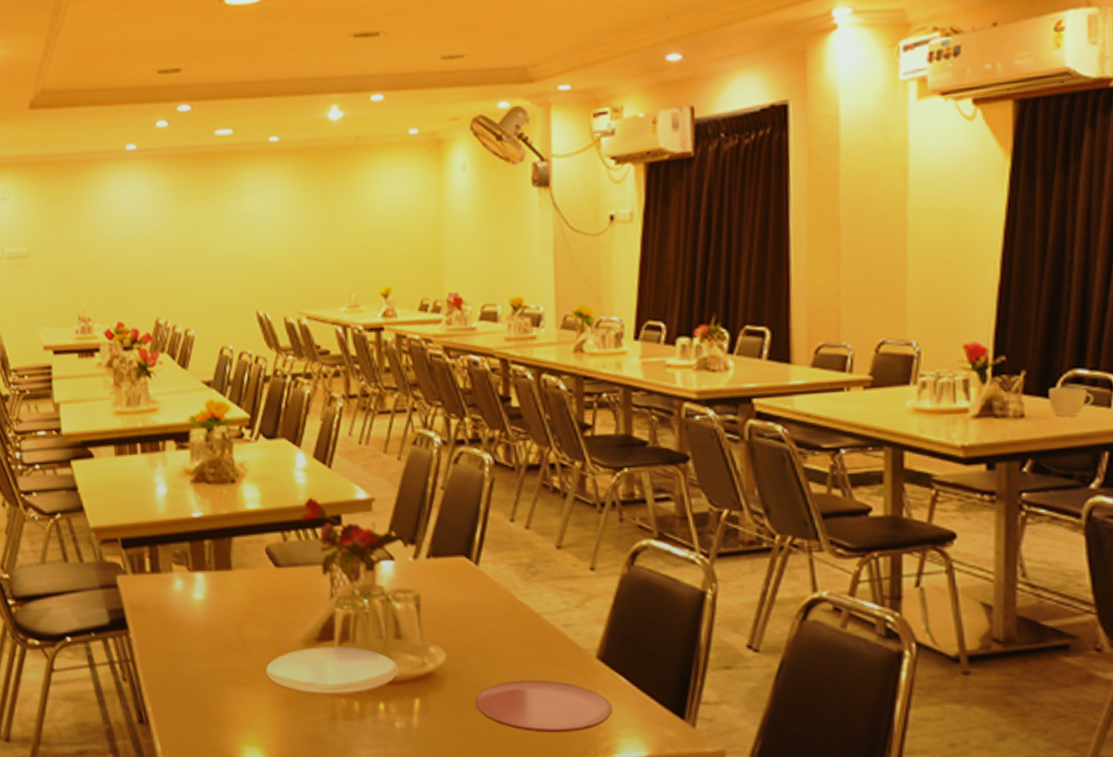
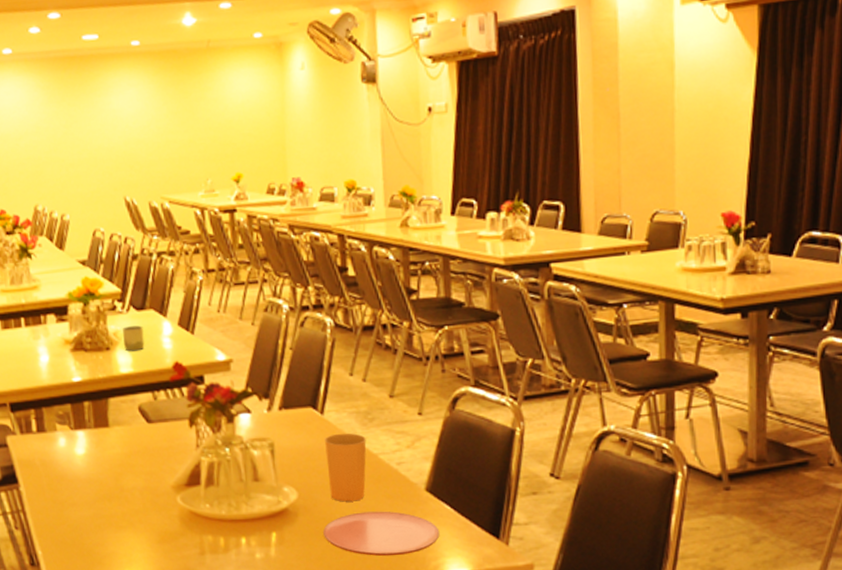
cup: none [250,456,275,485] -> present [123,325,145,351]
plate: present [266,646,399,695] -> none [142,490,258,534]
cup: none [479,587,528,667] -> present [325,433,367,502]
cup: present [1048,386,1093,417] -> none [789,246,825,272]

